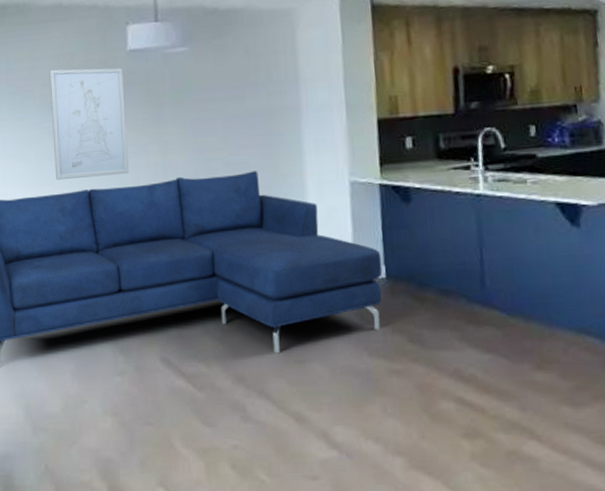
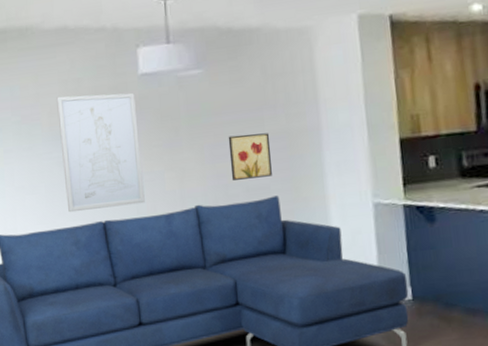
wall art: none [210,110,252,155] -> present [228,133,272,181]

